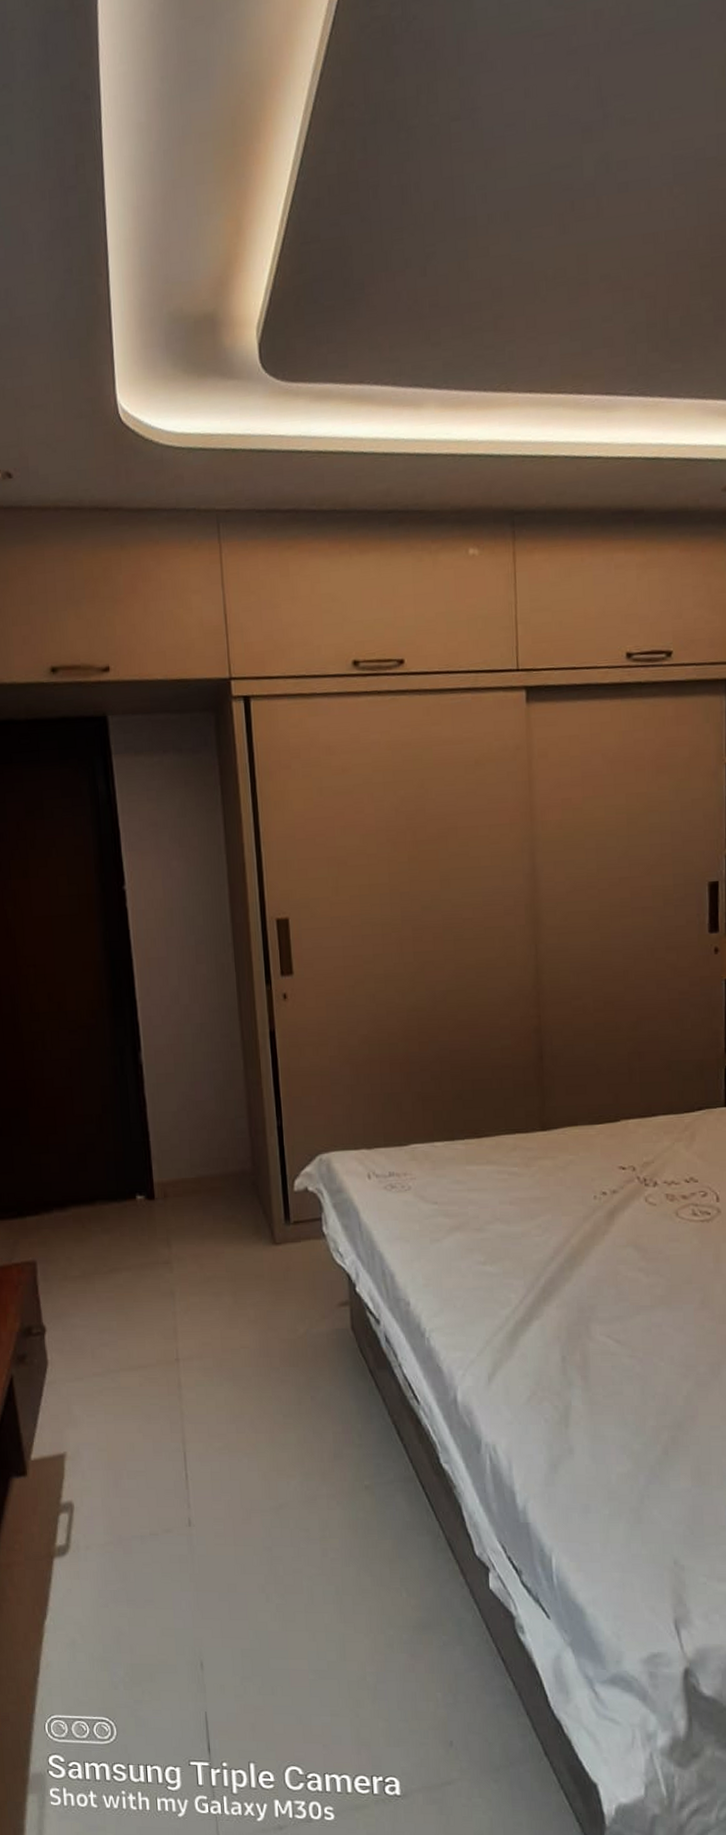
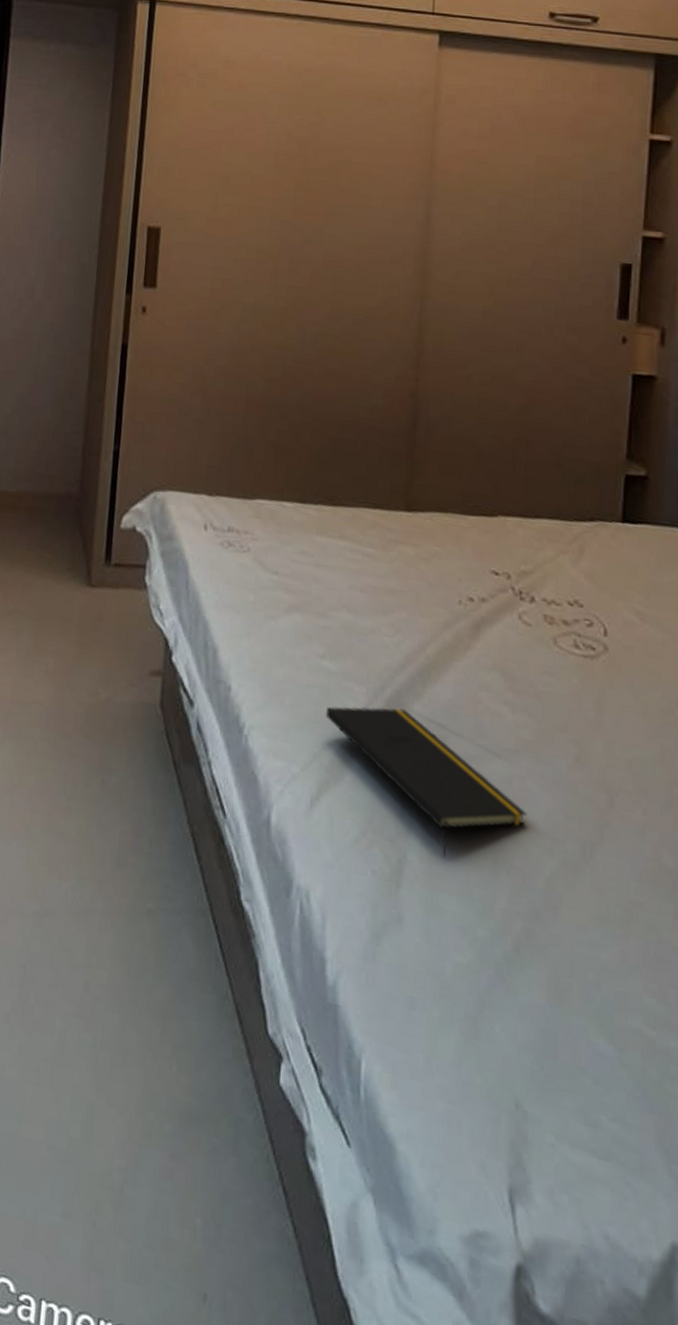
notepad: none [492,1291,665,1398] -> present [325,706,527,858]

